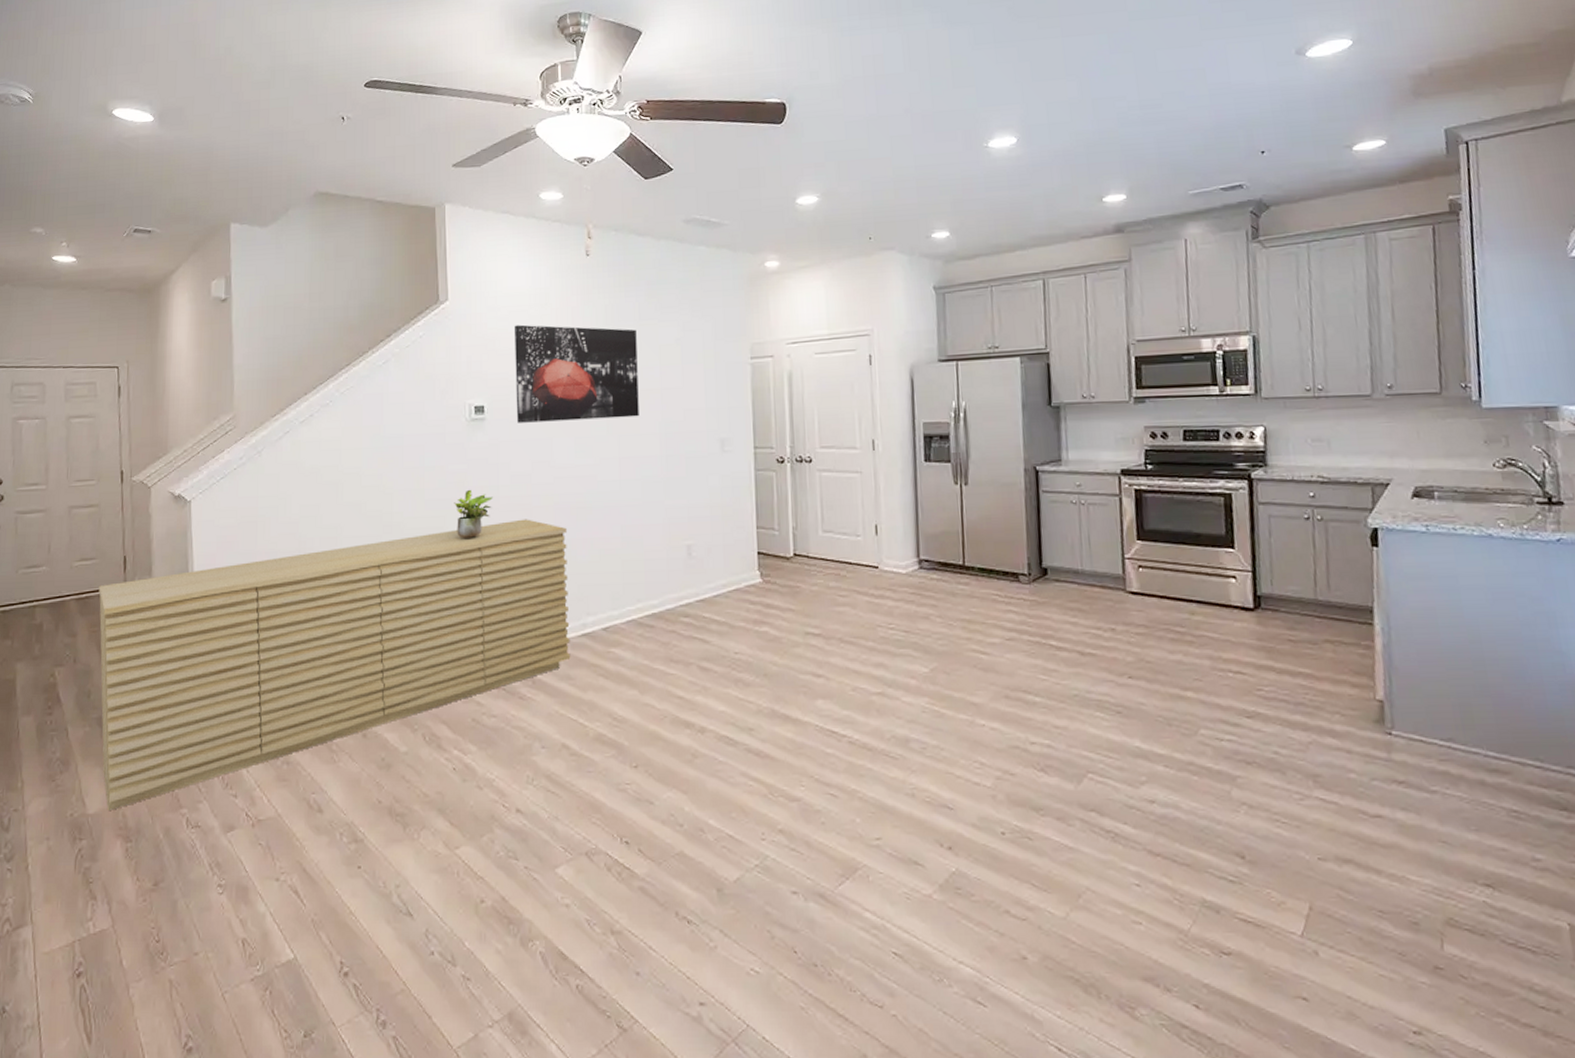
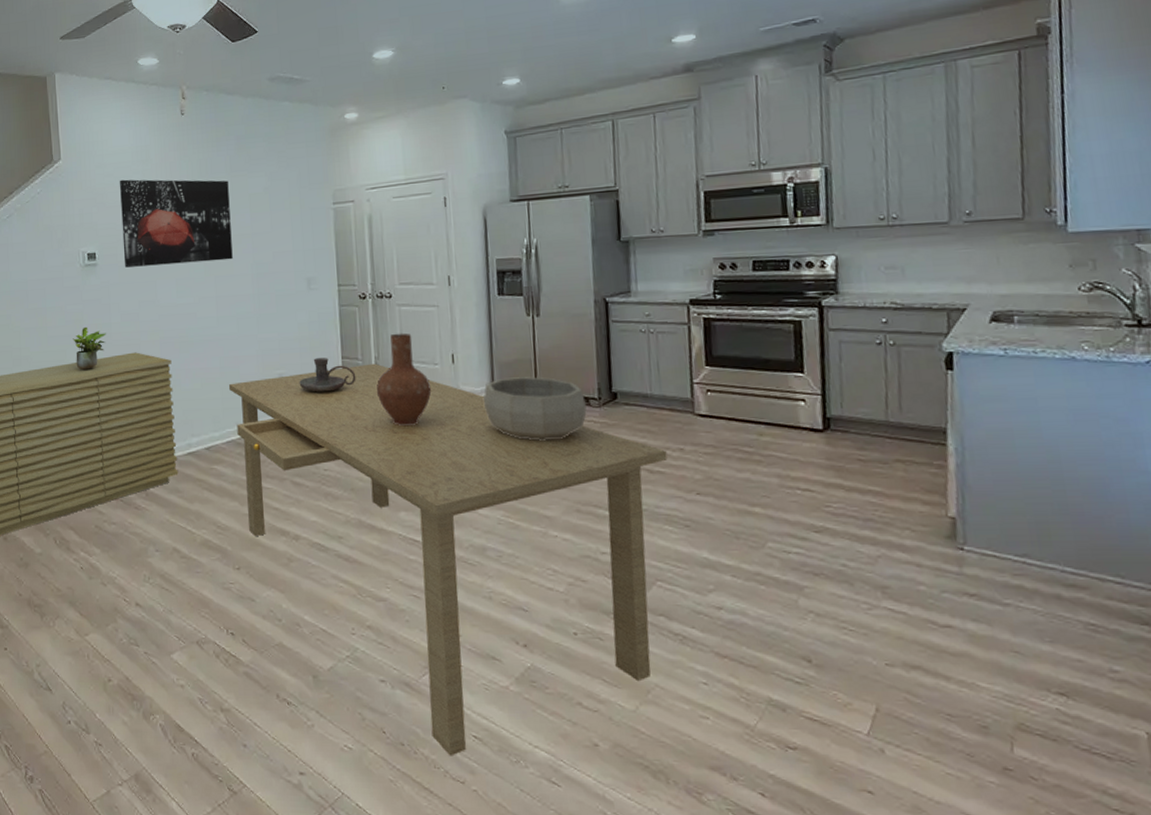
dining table: none [630,534,1099,977] -> present [228,363,668,756]
candle holder: none [709,527,772,566] -> present [299,358,356,392]
vase: none [793,501,853,604] -> present [376,333,432,427]
decorative bowl: none [908,550,1016,620] -> present [484,377,587,441]

